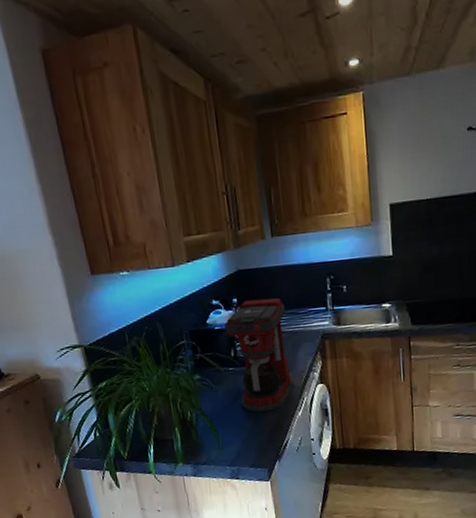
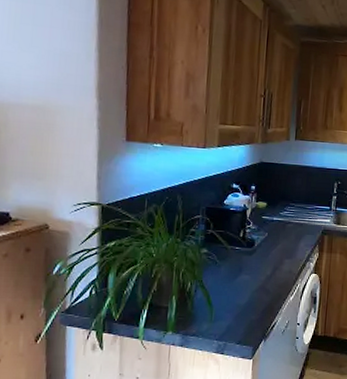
coffee maker: present [224,298,294,412] -> none [239,189,295,292]

